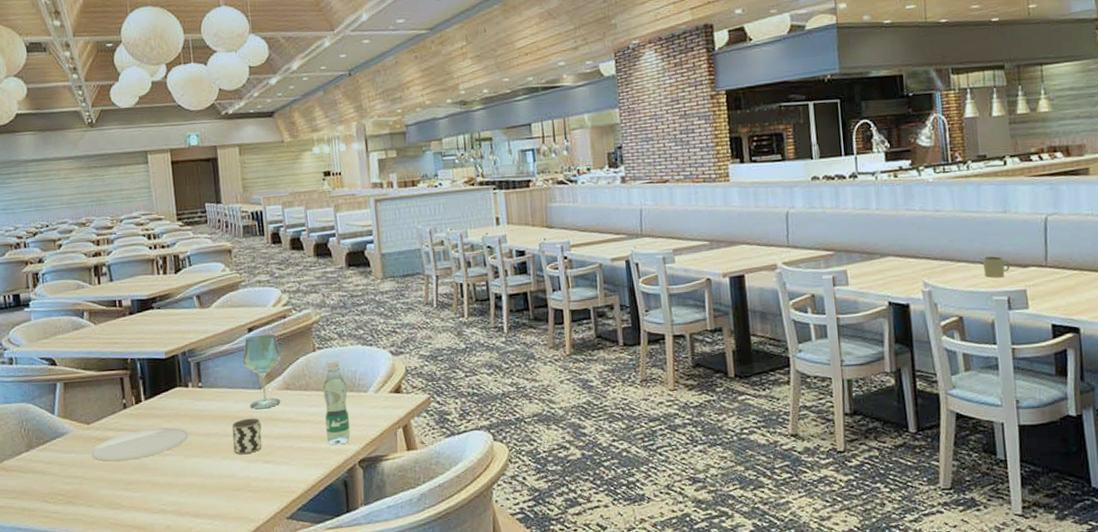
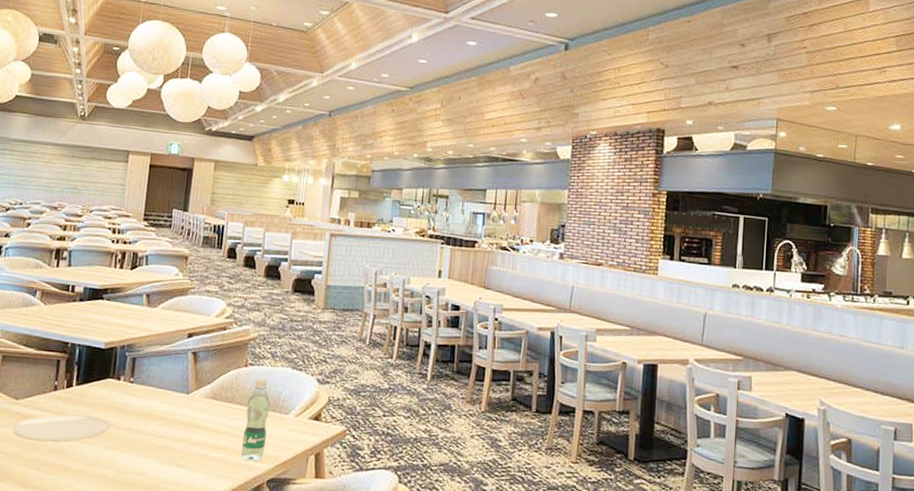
cup: present [231,418,262,455] -> none [150,420,182,455]
wine glass: present [242,333,281,409] -> none [175,341,214,414]
mug: present [982,256,1011,278] -> none [876,387,901,409]

